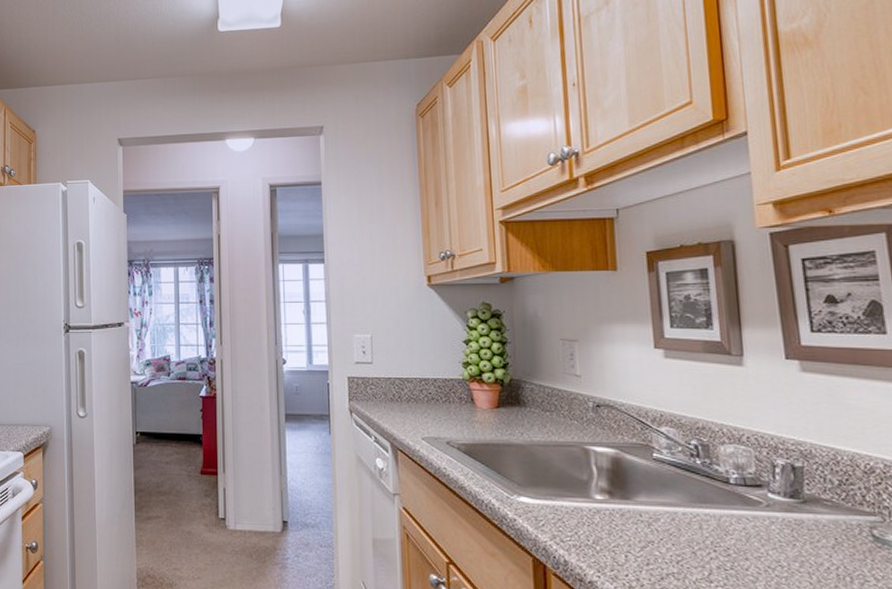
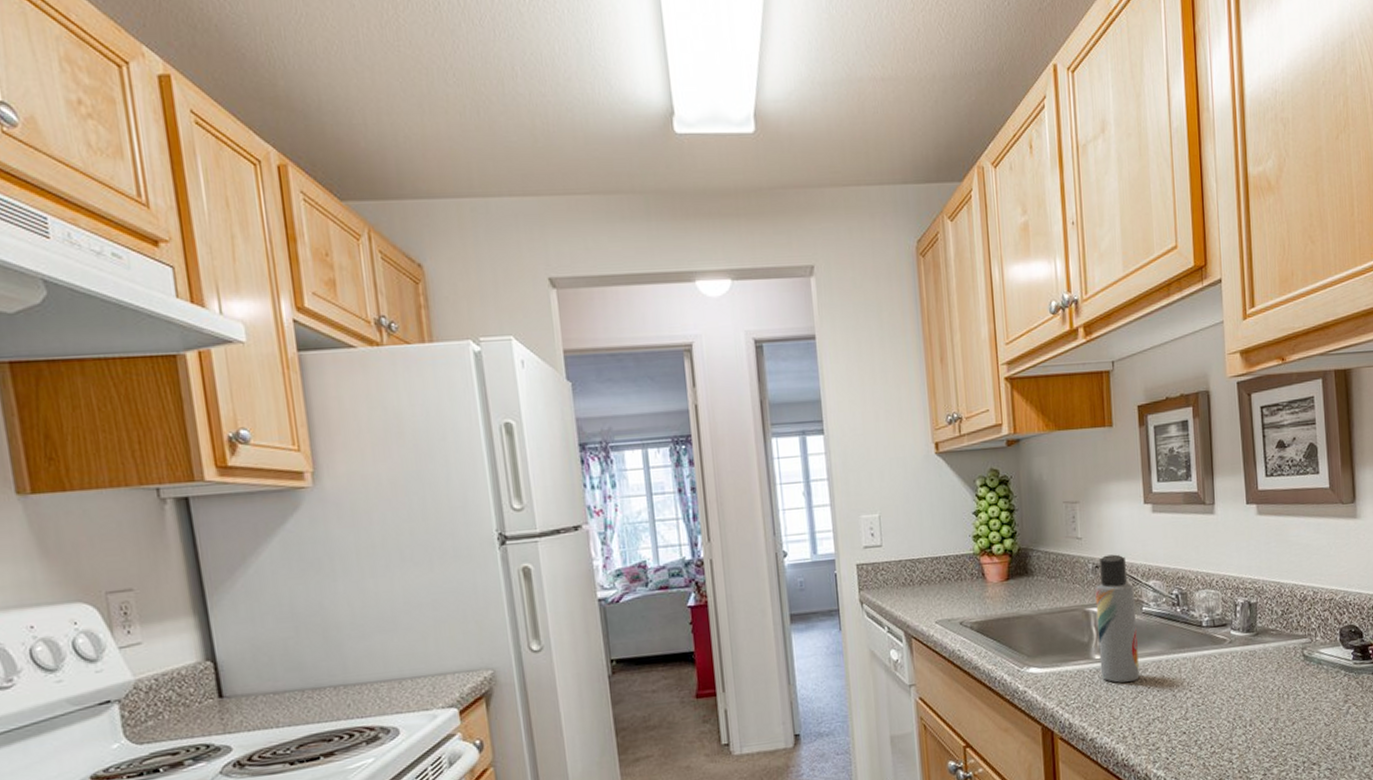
lotion bottle: none [595,395,650,529] -> present [1095,554,1140,683]

